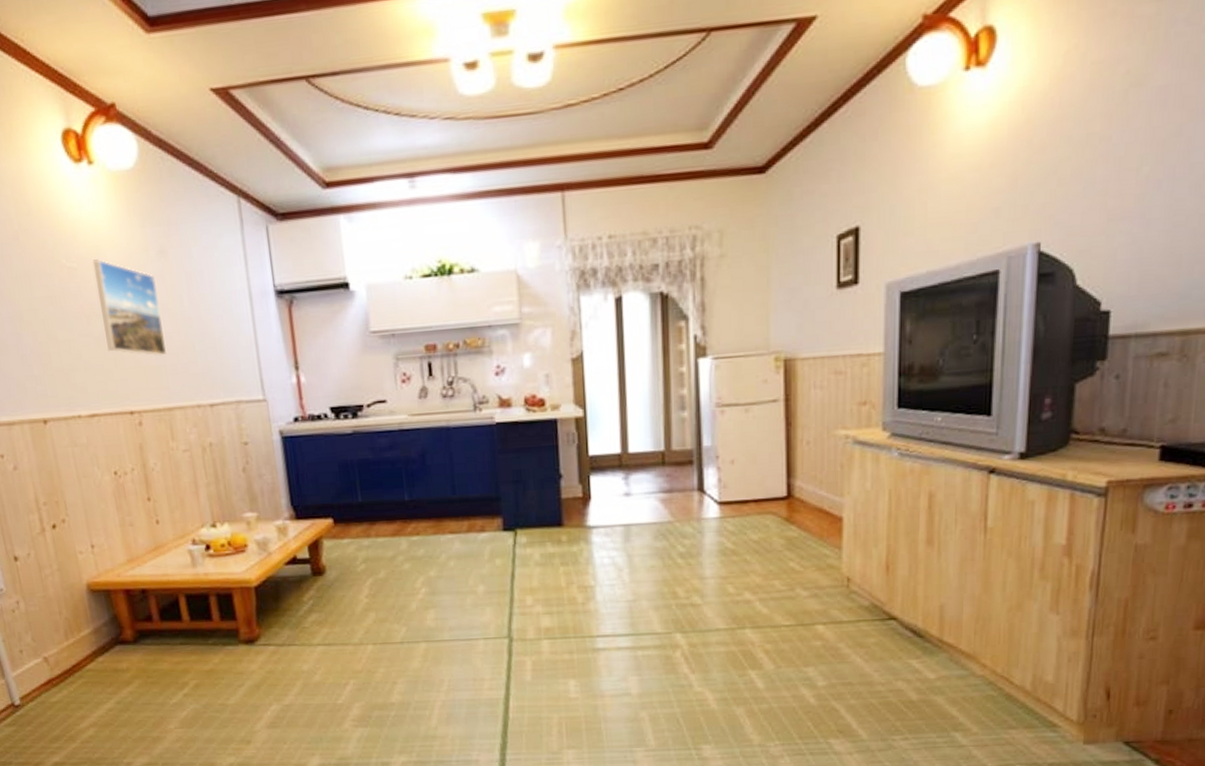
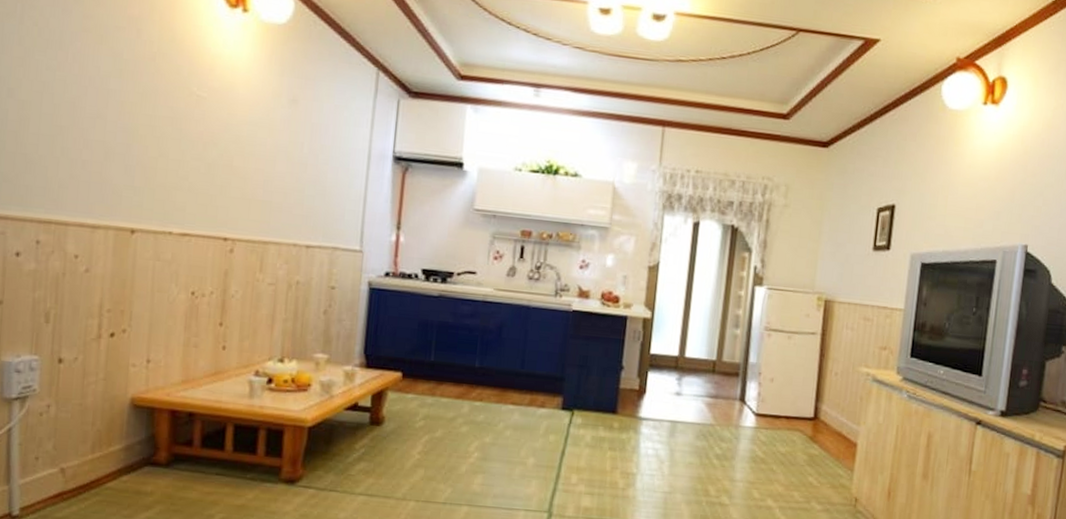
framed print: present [92,259,167,356] -> none [217,94,281,193]

